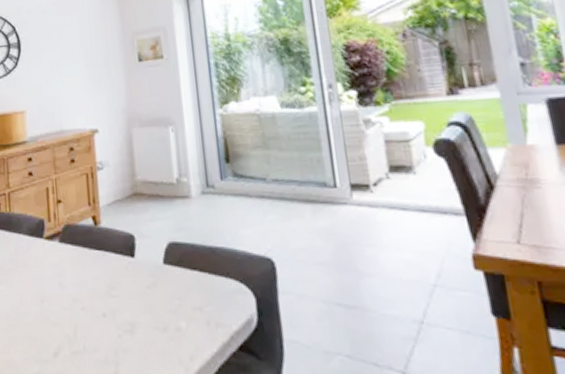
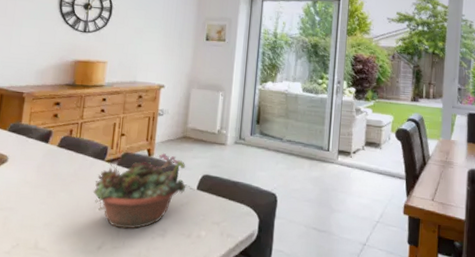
succulent planter: none [36,218,161,326] -> present [92,152,195,229]

